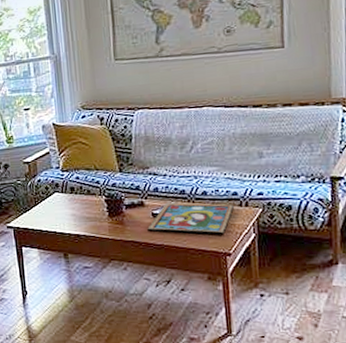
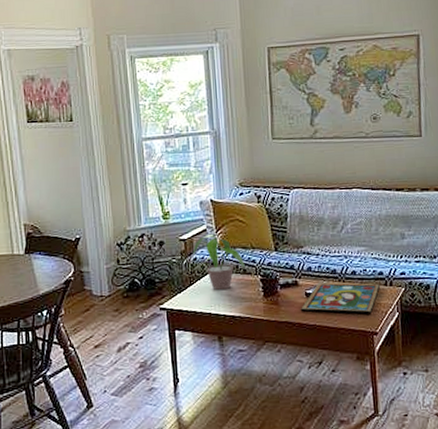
potted plant: none [36,156,89,211] -> present [192,233,245,291]

